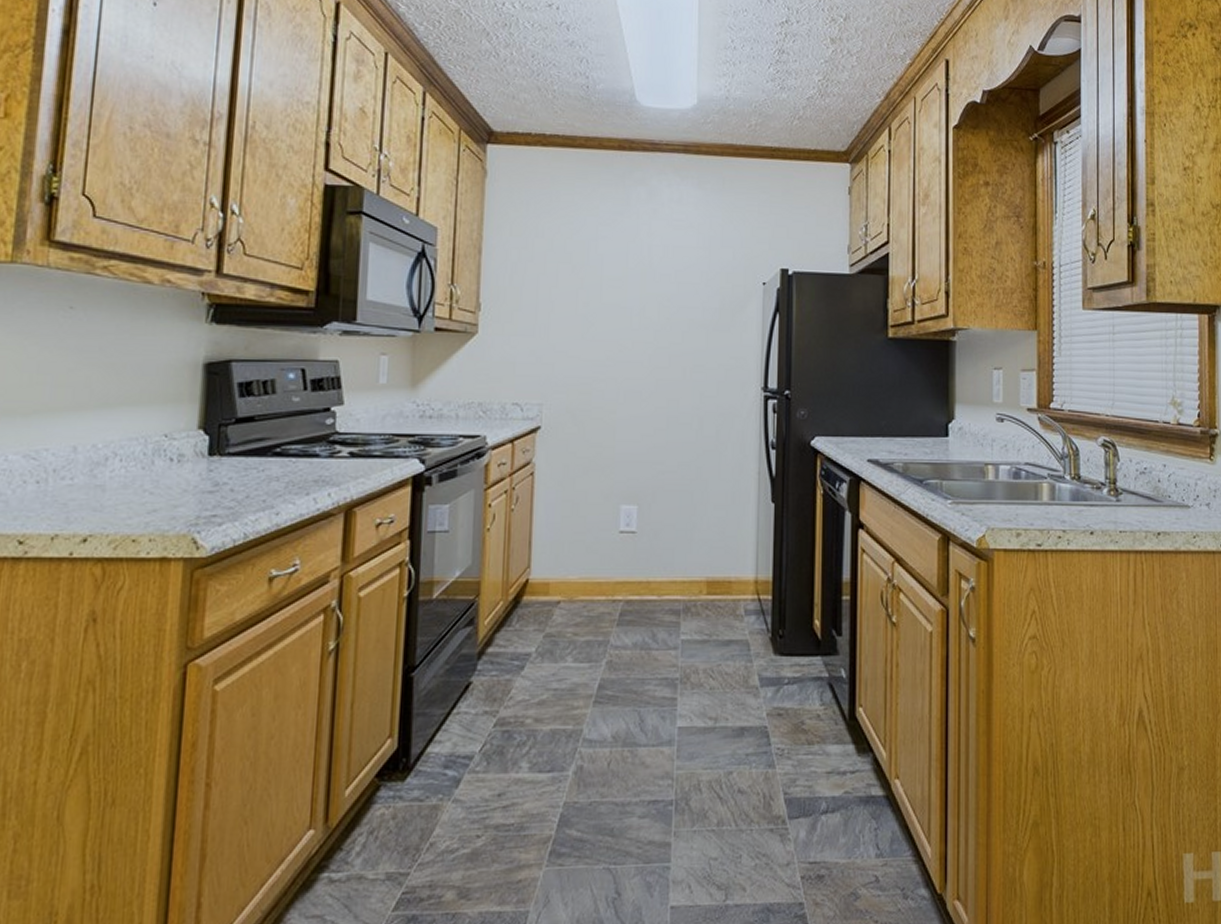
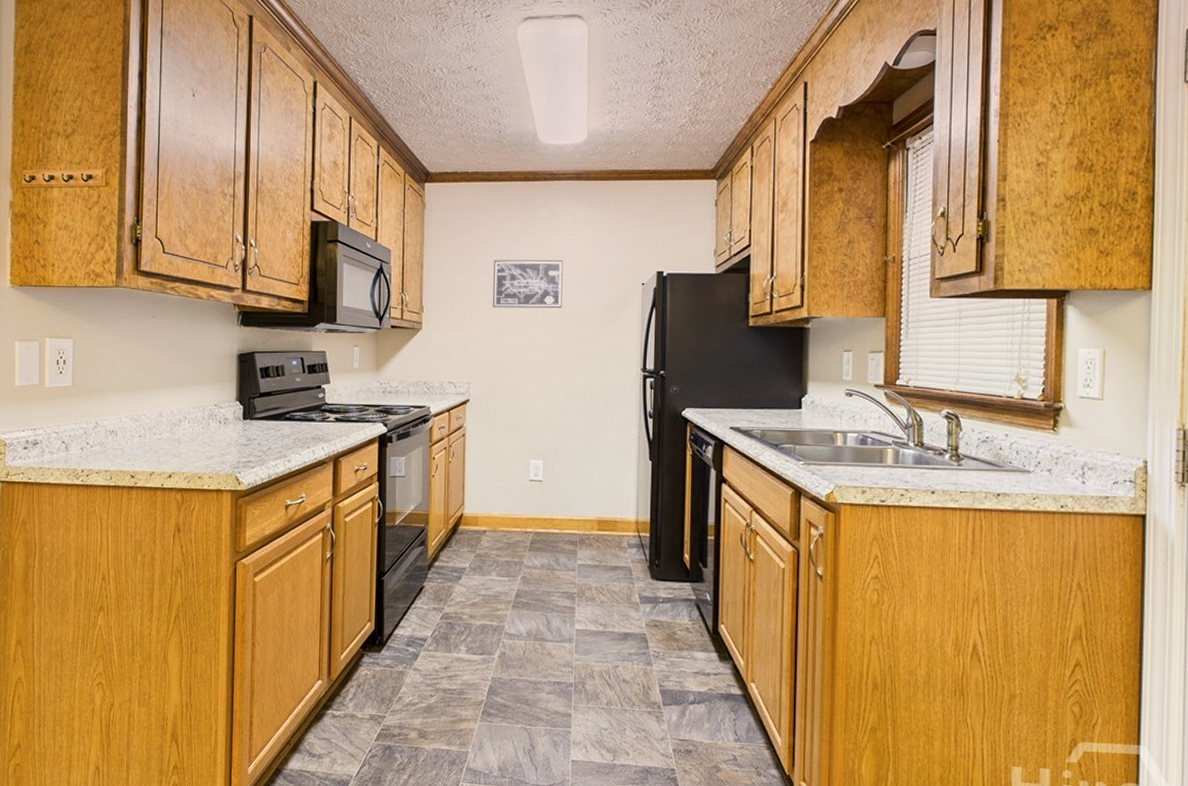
wall art: none [573,246,666,311] -> present [492,260,563,309]

